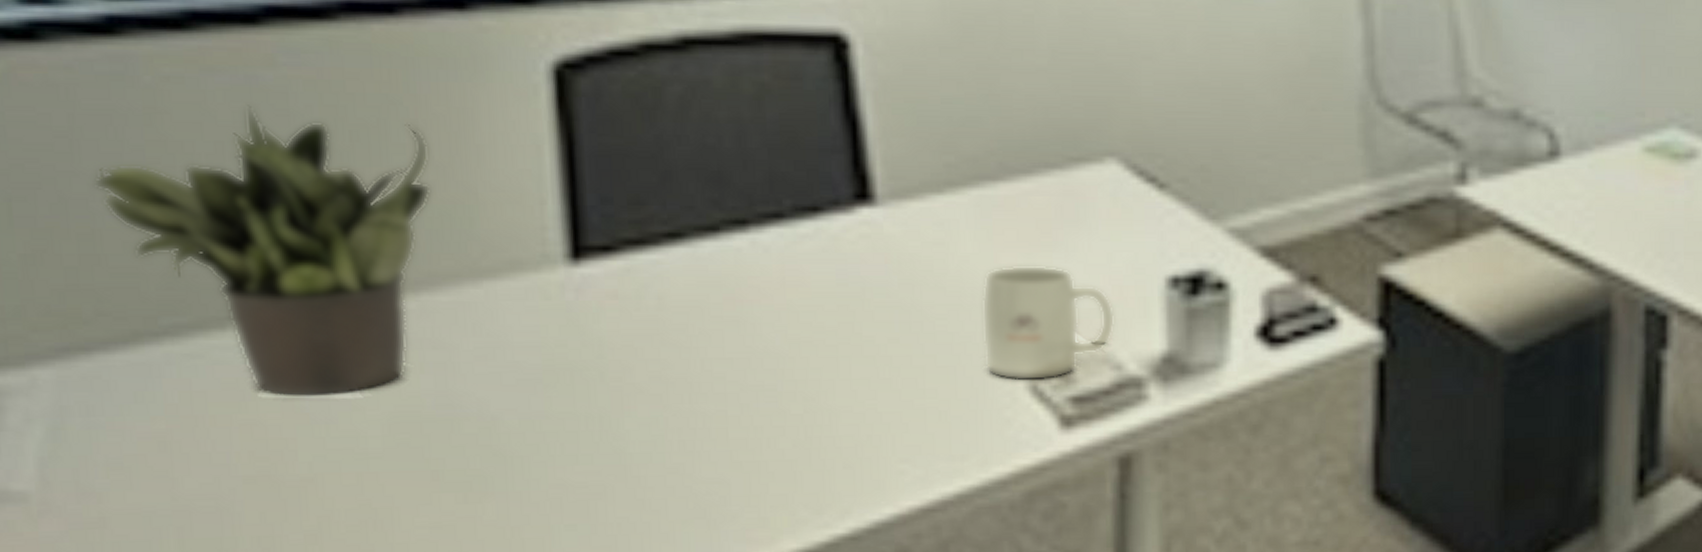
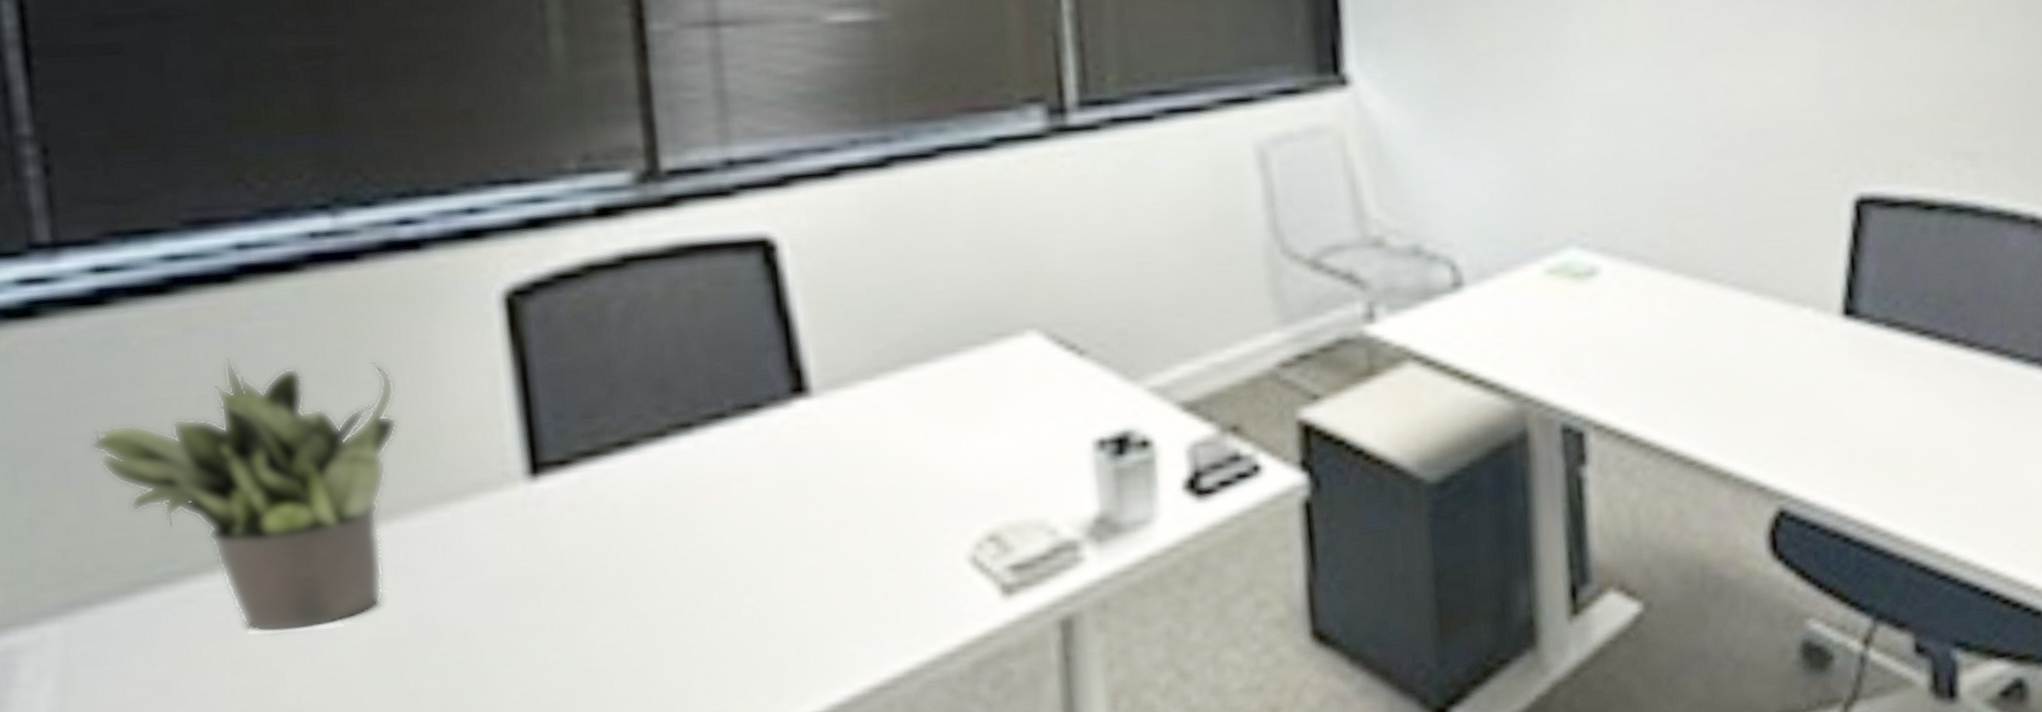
mug: present [981,265,1115,381] -> none [917,439,1047,554]

